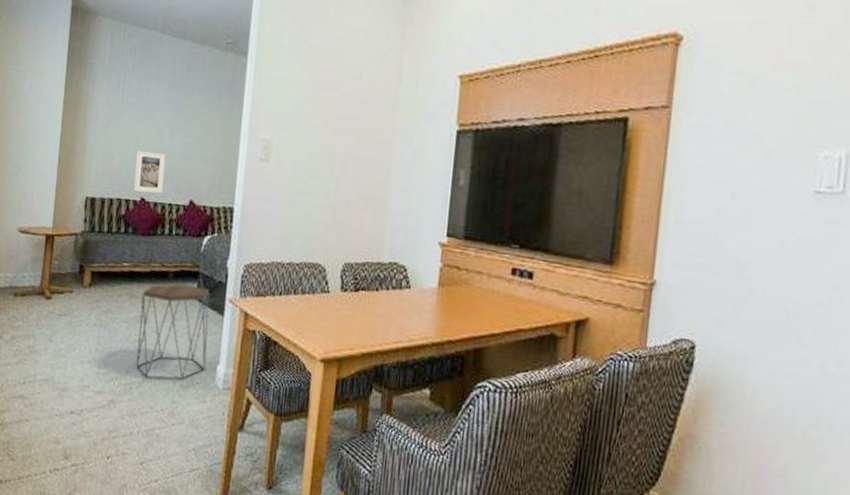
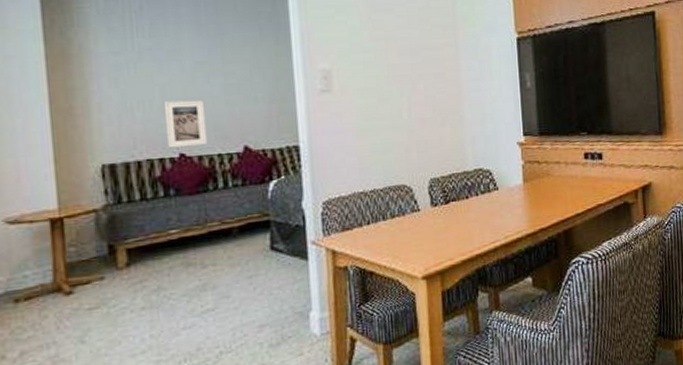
side table: present [136,284,210,380] -> none [202,235,297,349]

